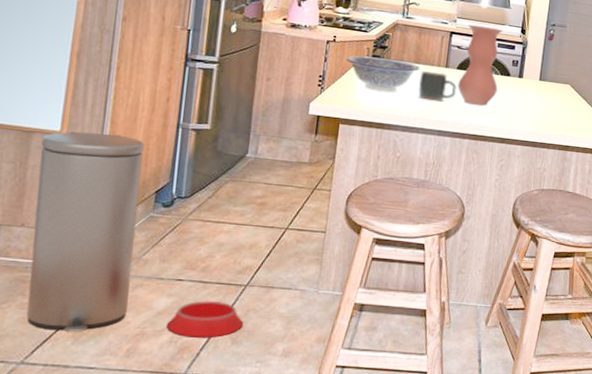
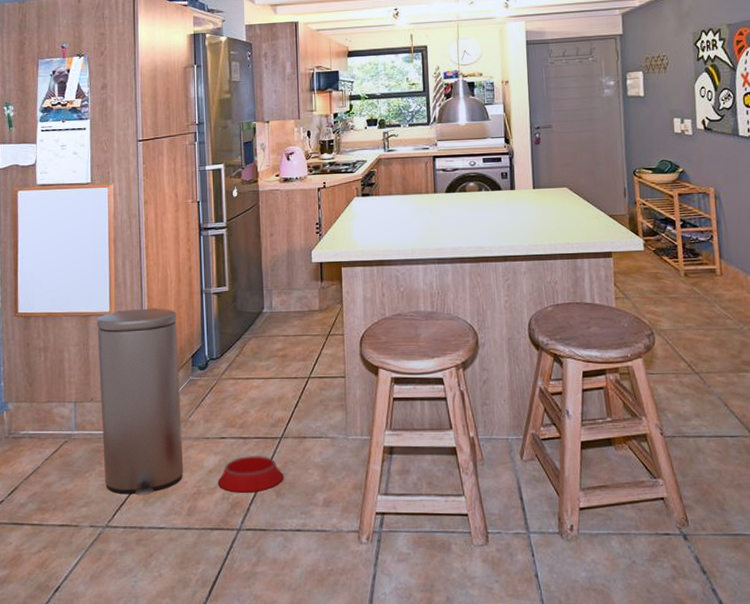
decorative bowl: present [346,55,420,93] -> none [338,194,409,229]
mug: present [418,71,457,102] -> none [410,199,449,230]
vase: present [458,25,503,106] -> none [449,143,491,227]

